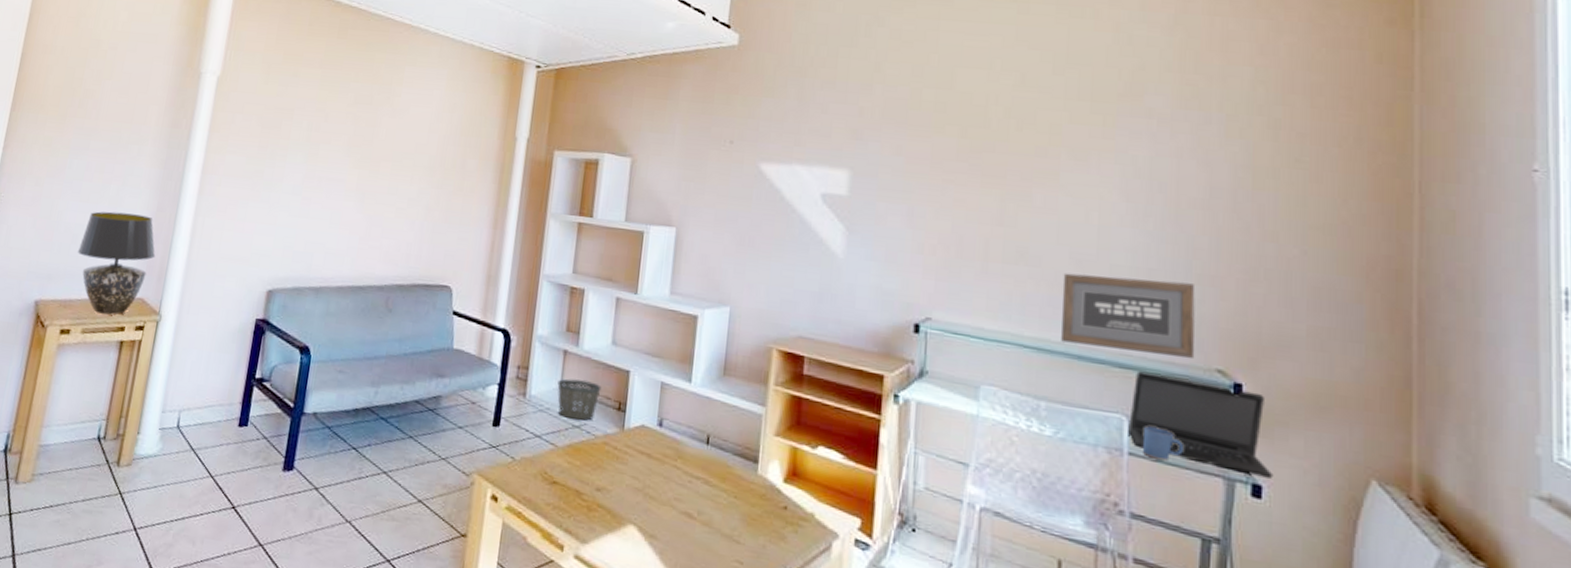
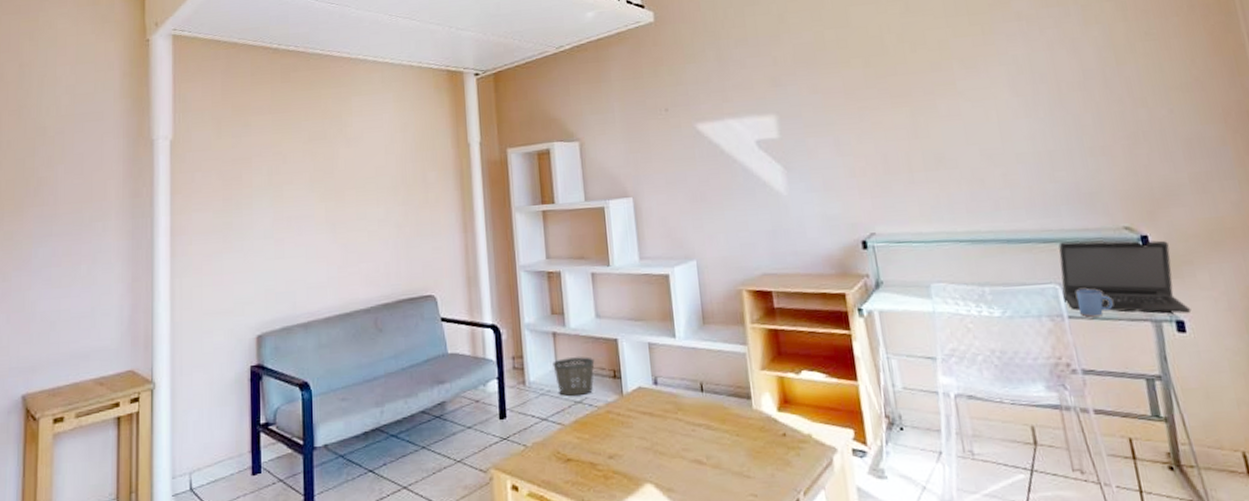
table lamp: present [77,211,156,316] -> none [57,288,139,396]
picture frame: present [1061,273,1196,359] -> none [978,157,1104,230]

